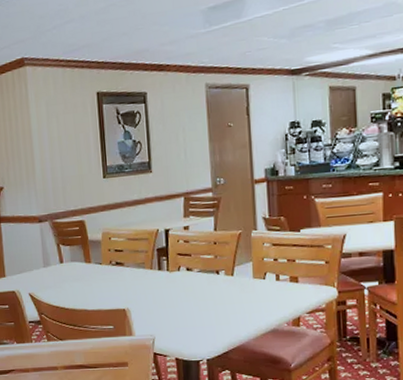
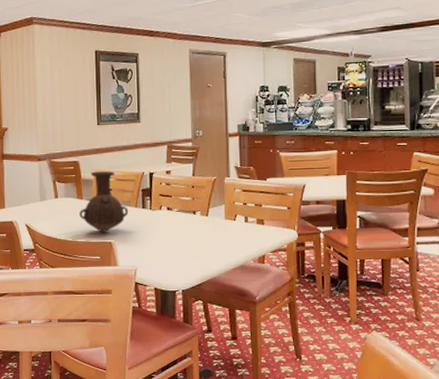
vase: none [88,229,143,299] -> present [79,170,129,233]

